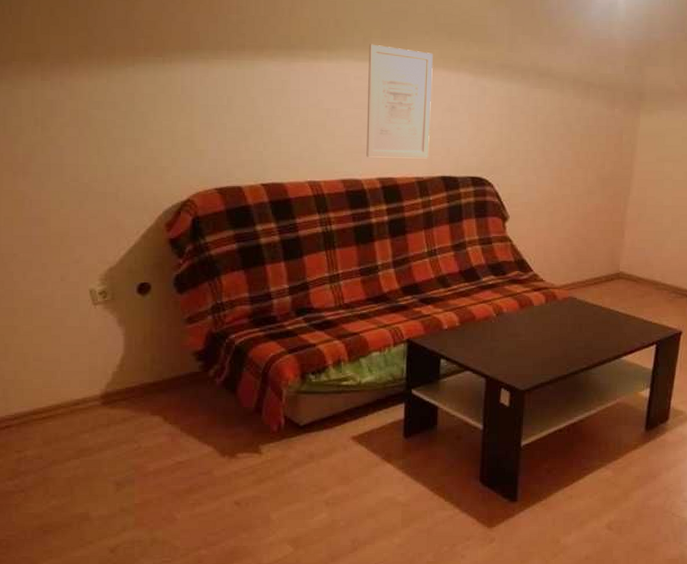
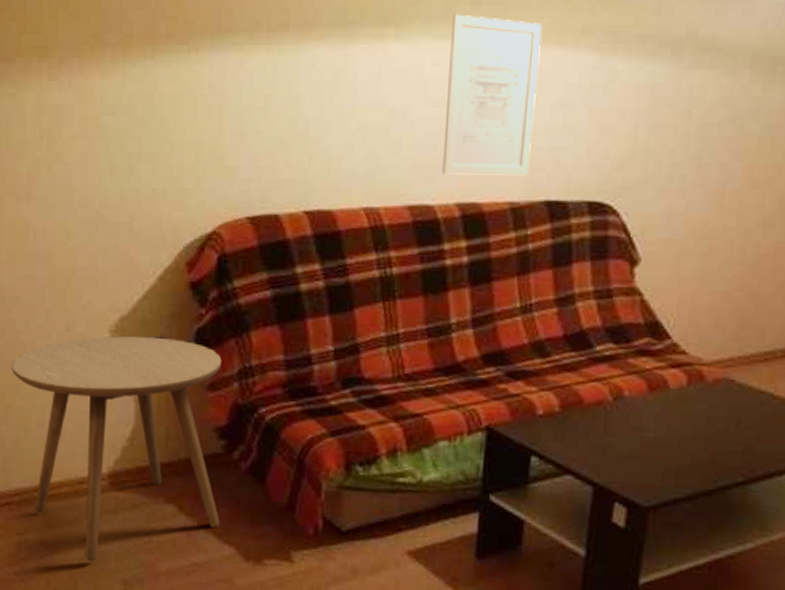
side table: none [10,282,200,469] -> present [12,336,222,562]

